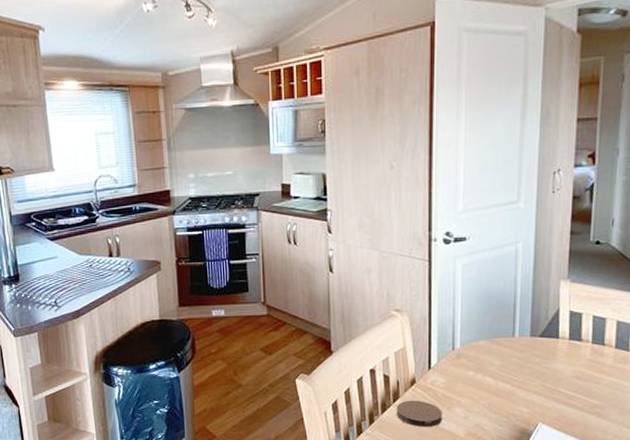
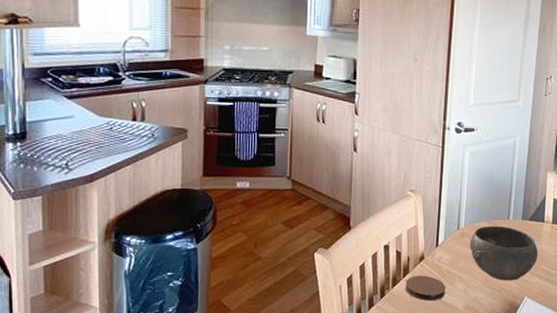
bowl: none [468,344,553,405] -> present [469,225,538,280]

